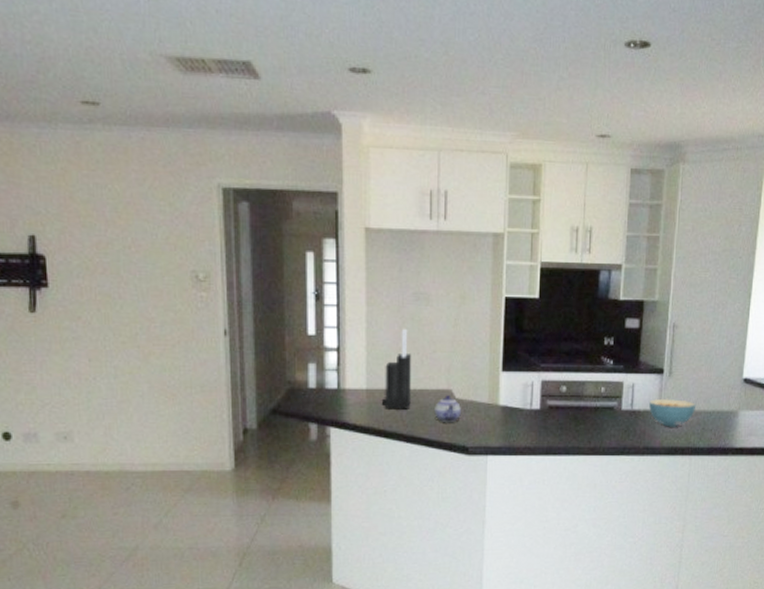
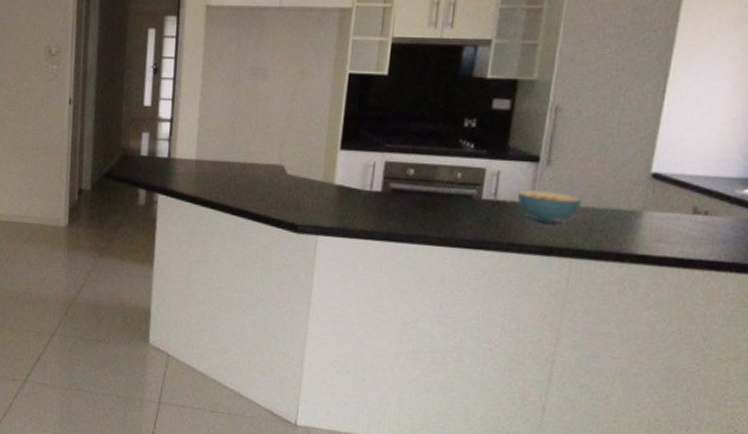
knife block: present [381,329,411,409] -> none [209,103,243,182]
teapot: present [435,395,461,423] -> none [264,171,292,199]

